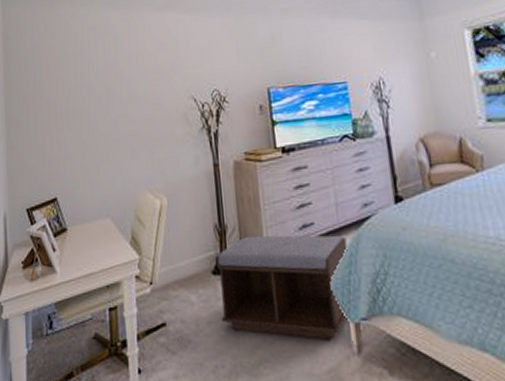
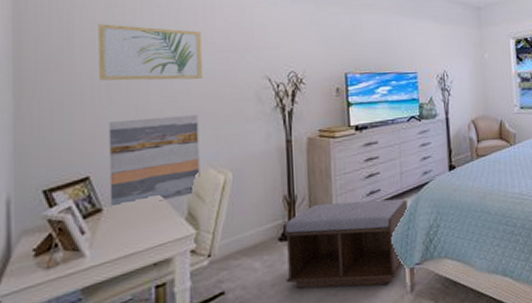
wall art: none [58,55,138,109] -> present [98,24,204,81]
wall art: none [68,138,140,229] -> present [108,114,200,209]

